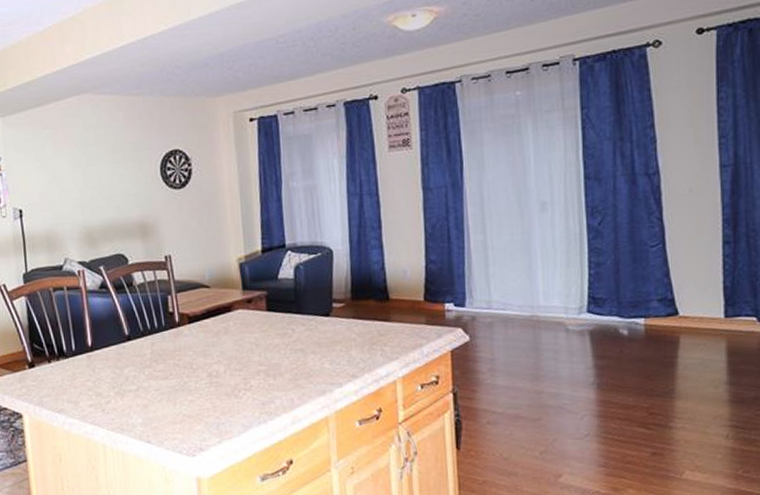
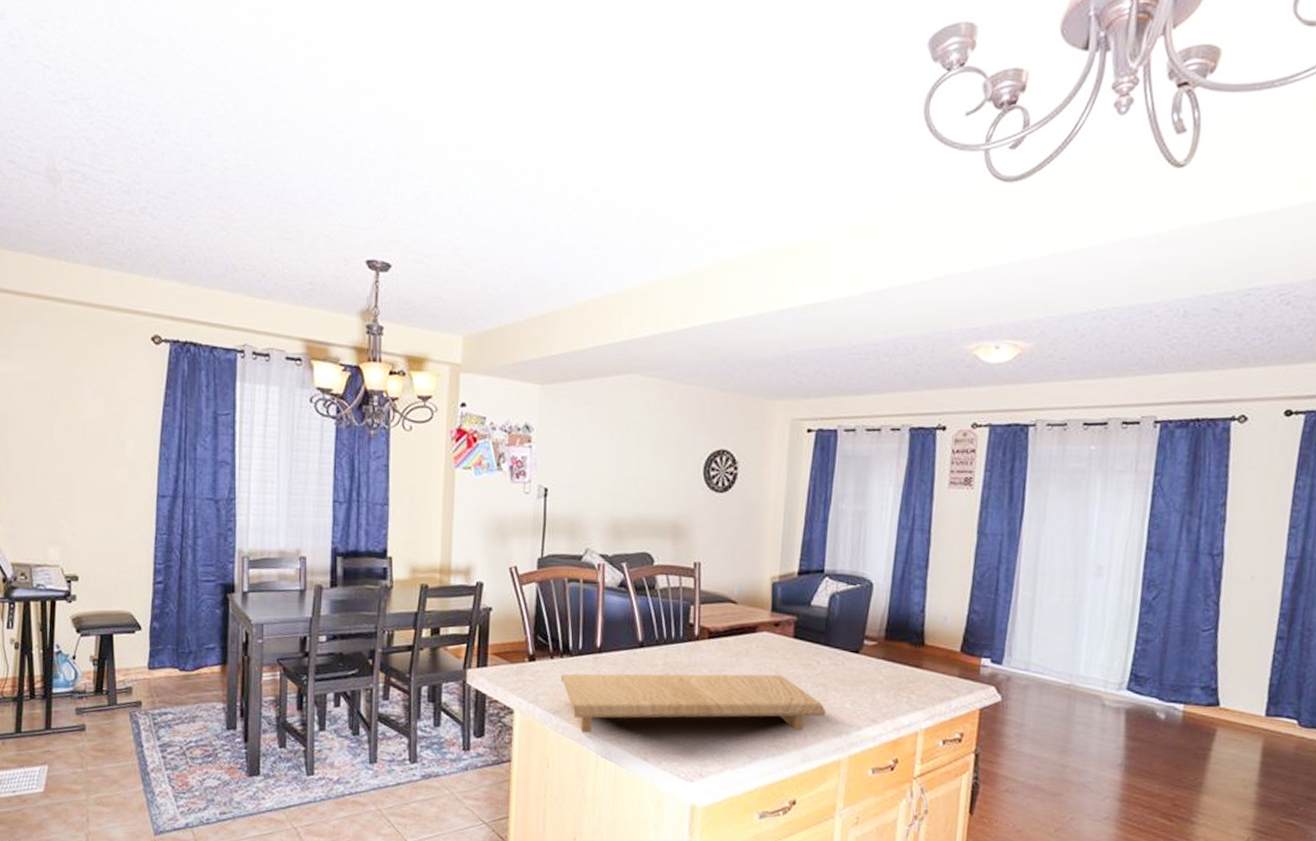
cutting board: none [59,346,308,425] -> present [560,673,827,733]

